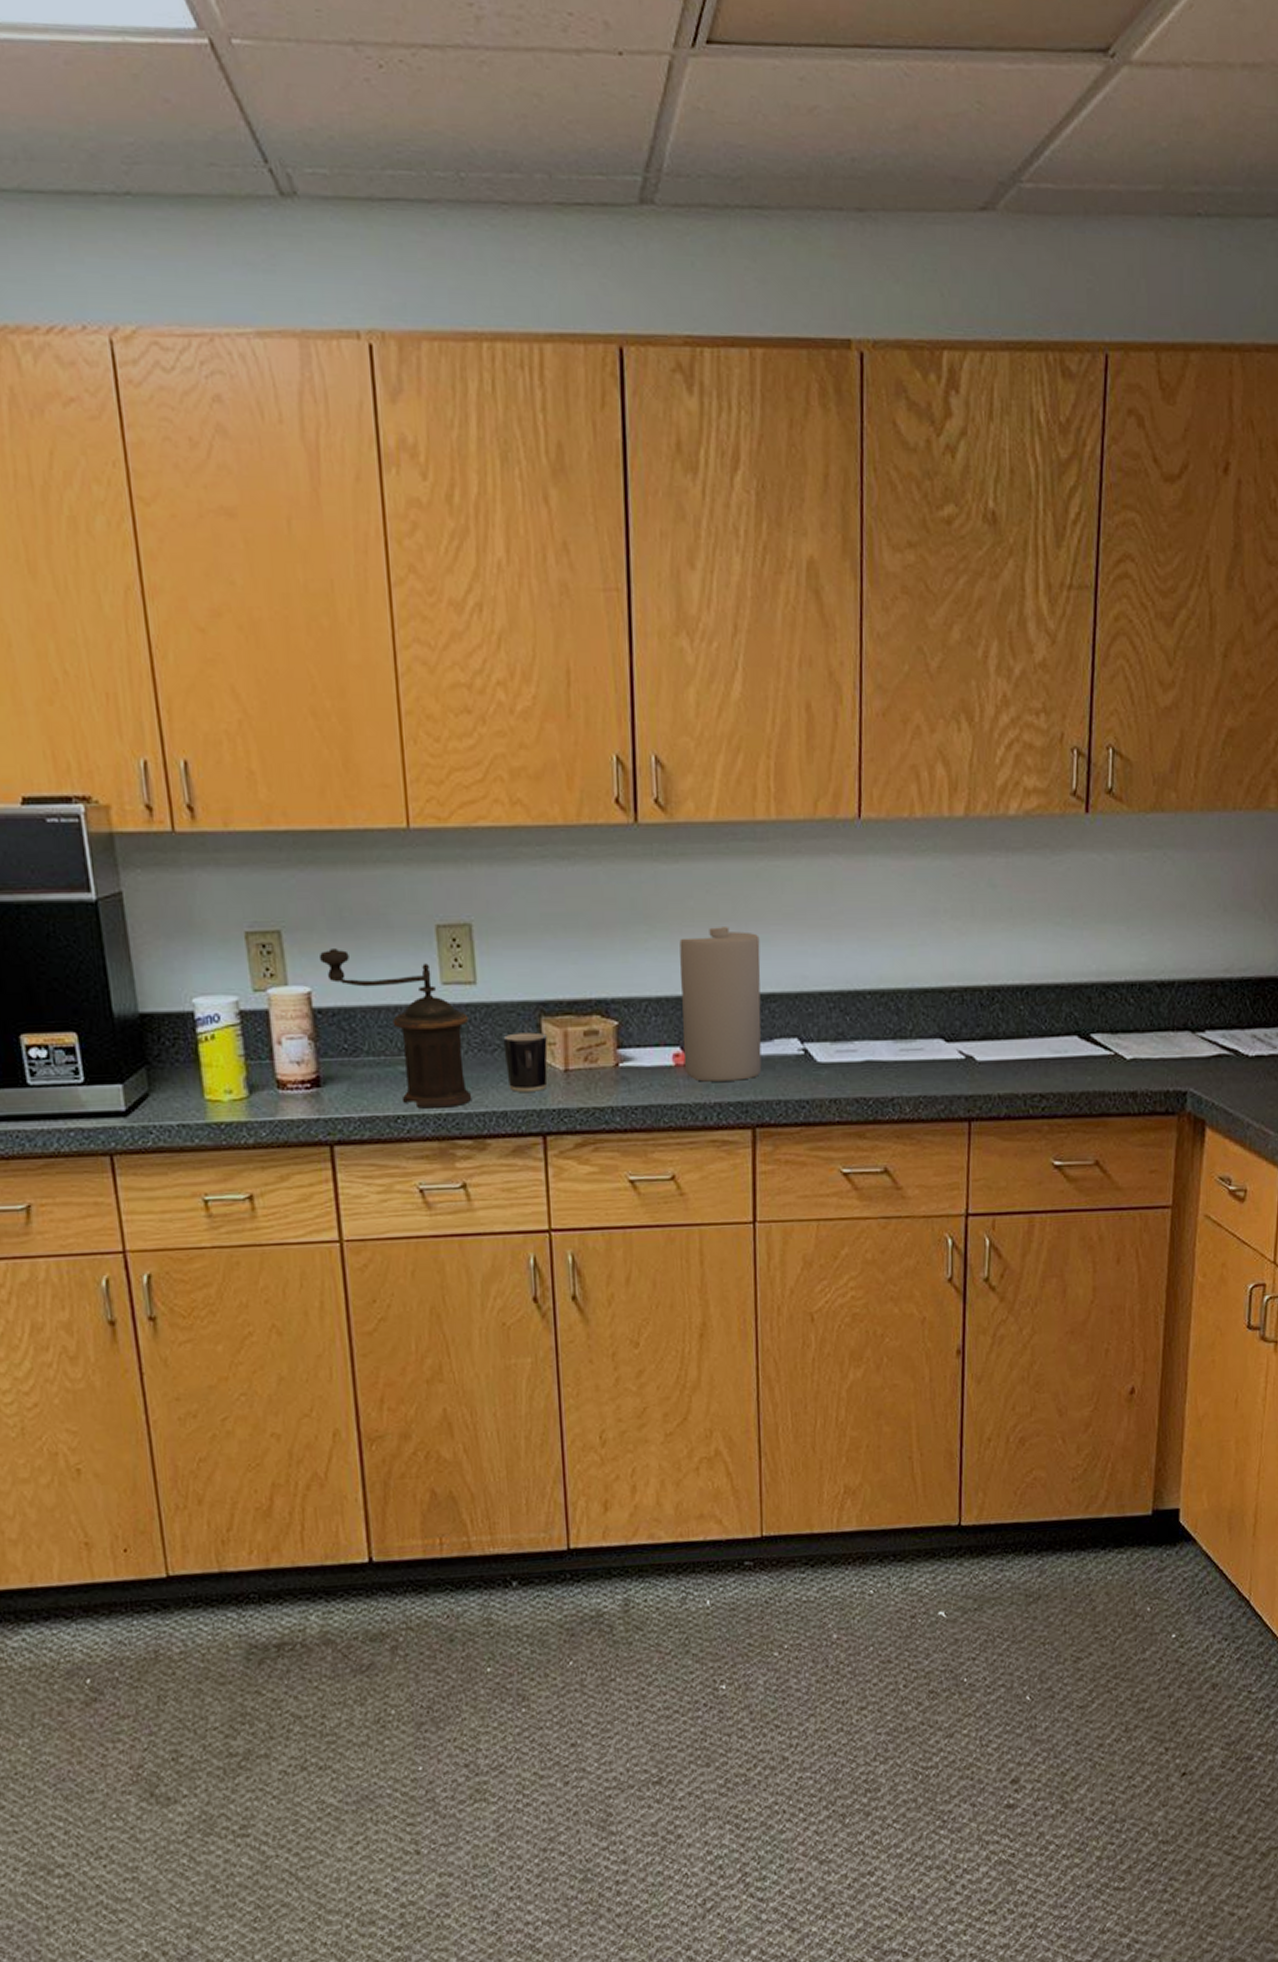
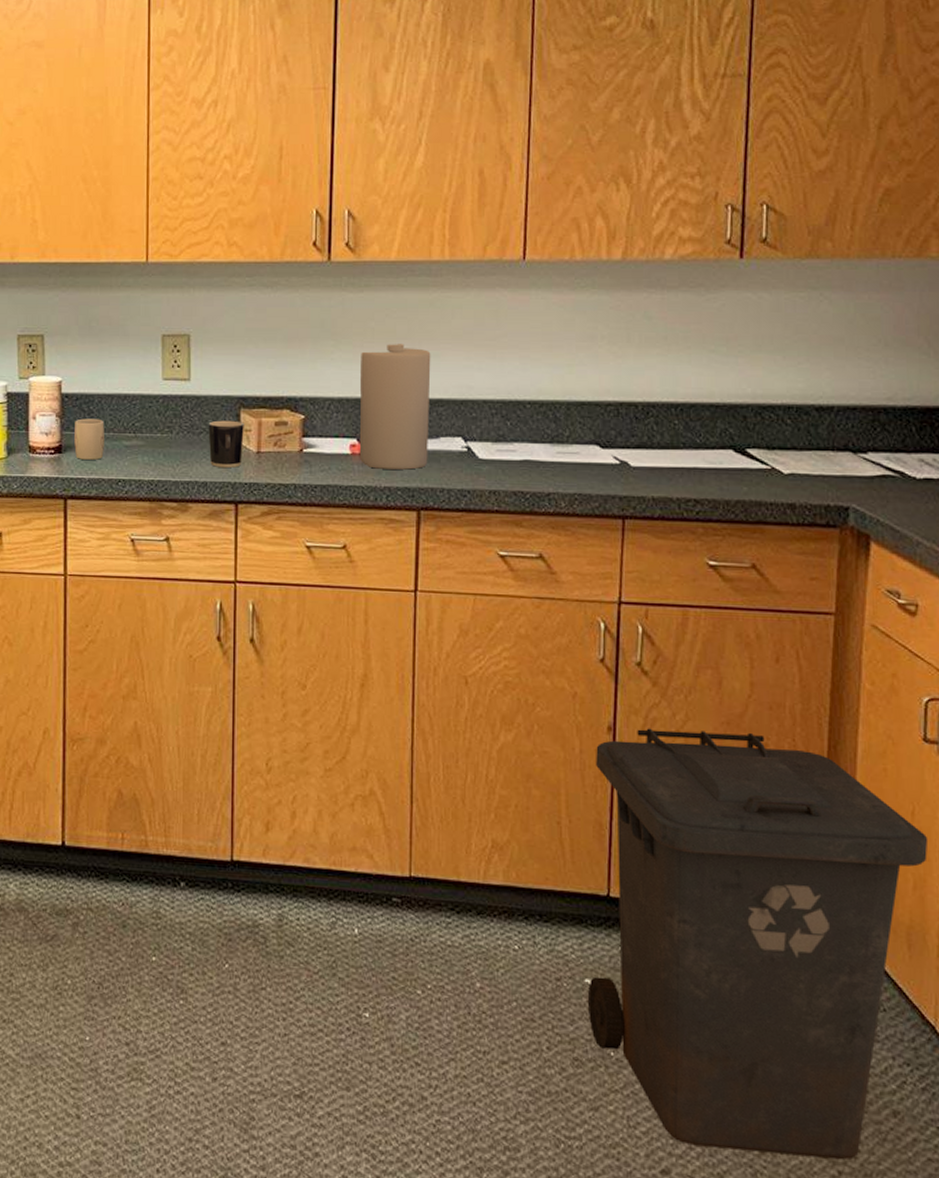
coffee grinder: present [319,949,472,1109] -> none [70,350,182,476]
mug: none [334,1039,376,1093] -> present [74,418,105,460]
recycling bin: none [941,1340,1249,1752] -> present [587,728,929,1160]

